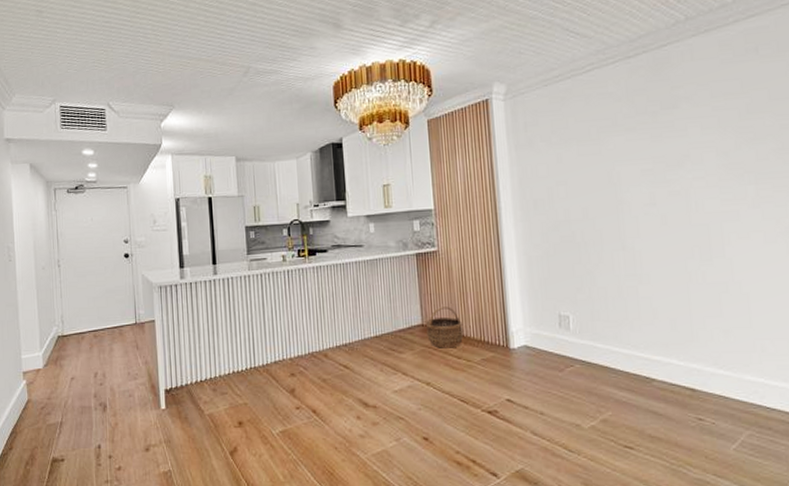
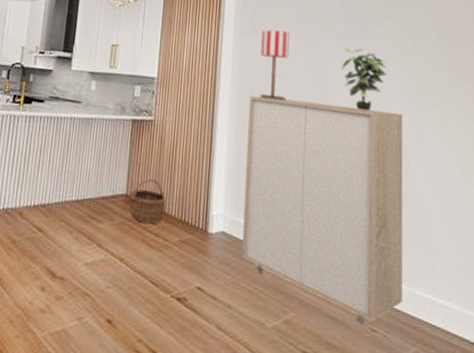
storage cabinet: none [534,198,730,415] -> present [241,96,403,325]
table lamp: none [538,136,574,211] -> present [260,29,290,102]
potted plant: none [633,138,689,204] -> present [341,48,387,112]

